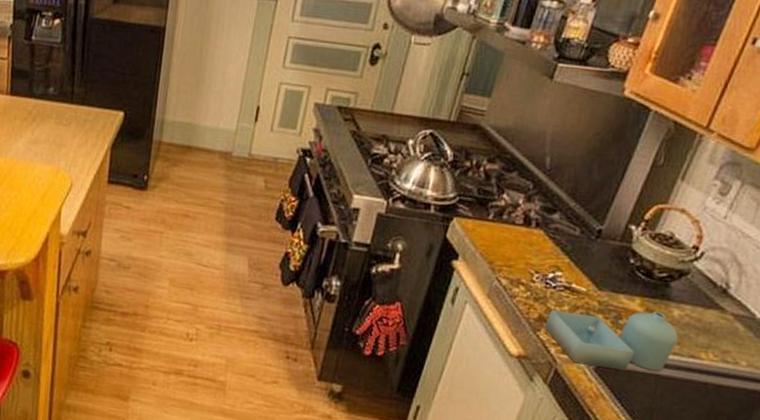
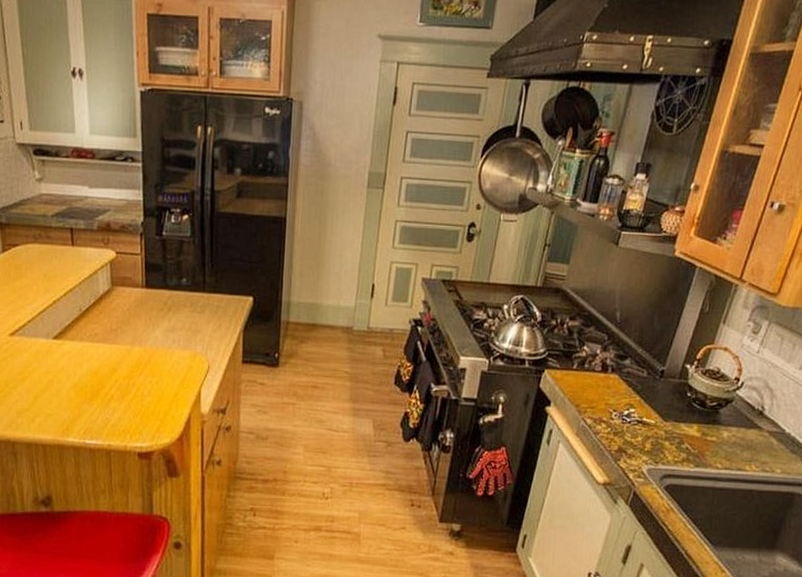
soap dispenser: present [543,309,679,372] -> none [623,434,728,487]

